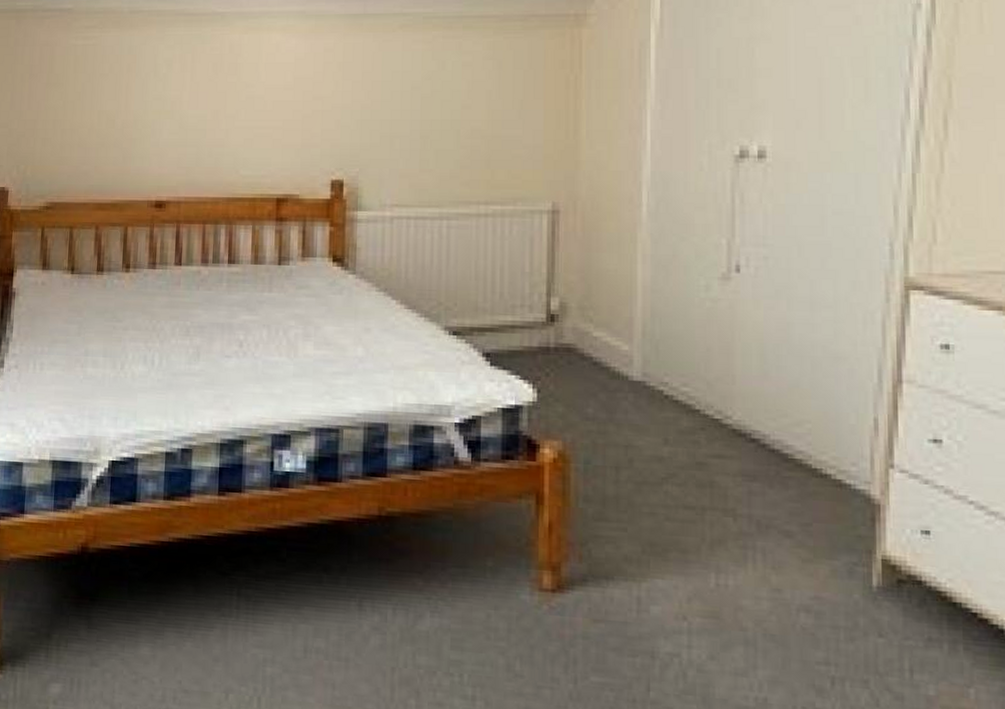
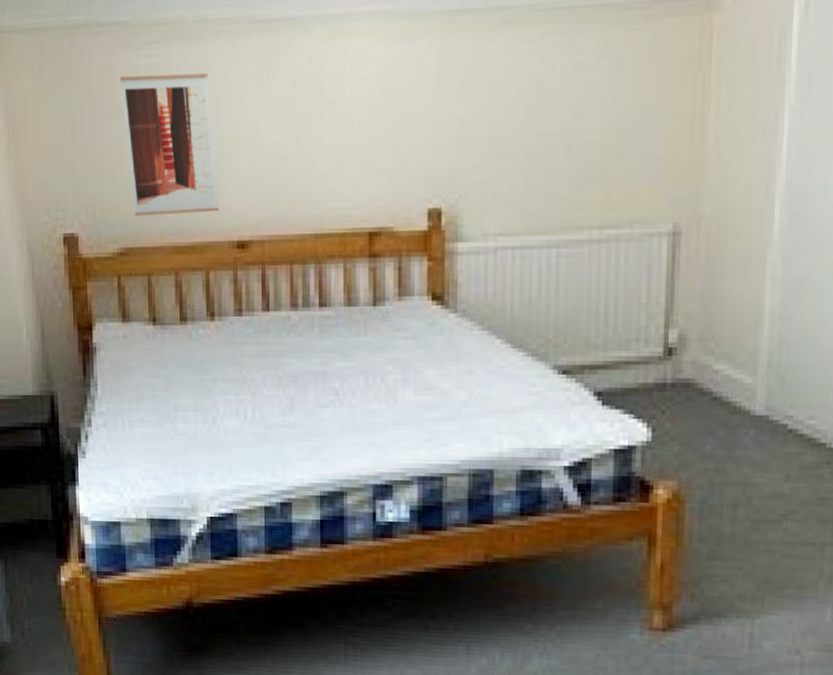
wall art: none [58,54,141,175] -> present [119,73,219,216]

